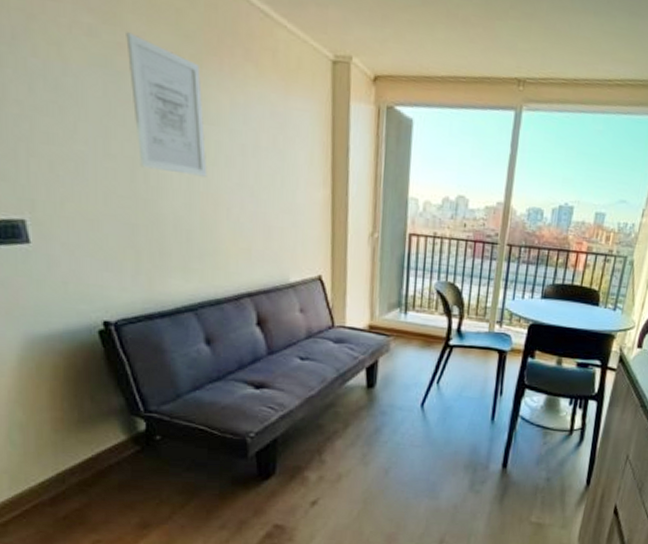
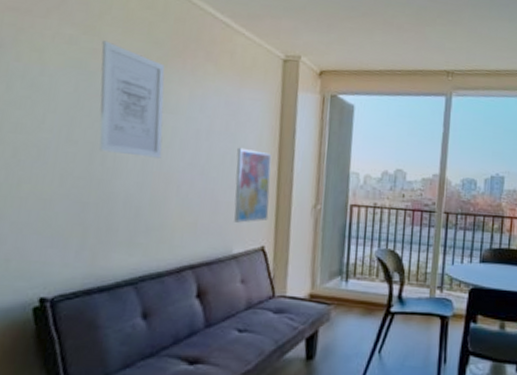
wall art: none [287,166,325,250] -> present [234,147,272,223]

